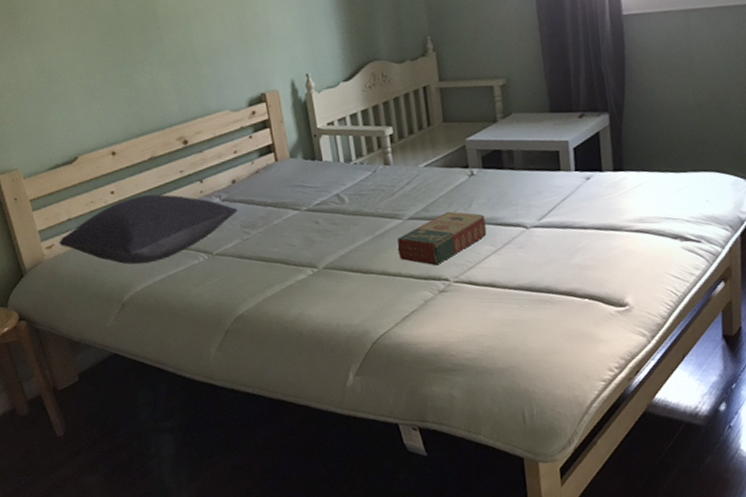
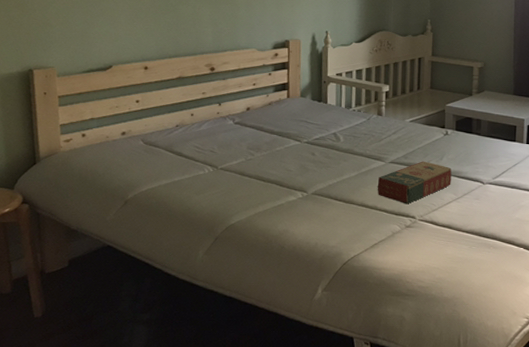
pillow: present [59,194,238,265] -> none [77,108,247,168]

